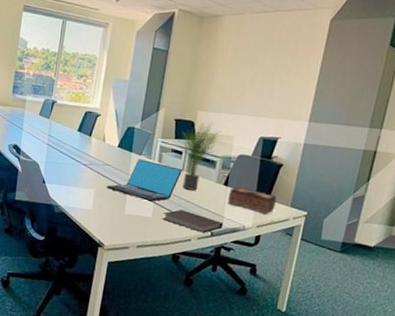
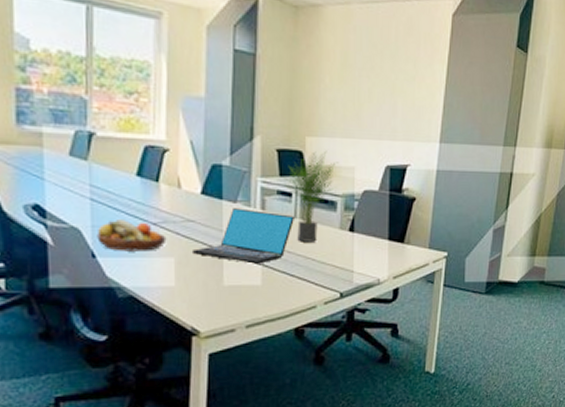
fruit bowl: none [47,159,91,183] -> present [97,220,167,251]
notebook: present [162,209,223,233] -> none [275,270,353,295]
tissue box: present [227,187,276,214] -> none [355,232,412,260]

